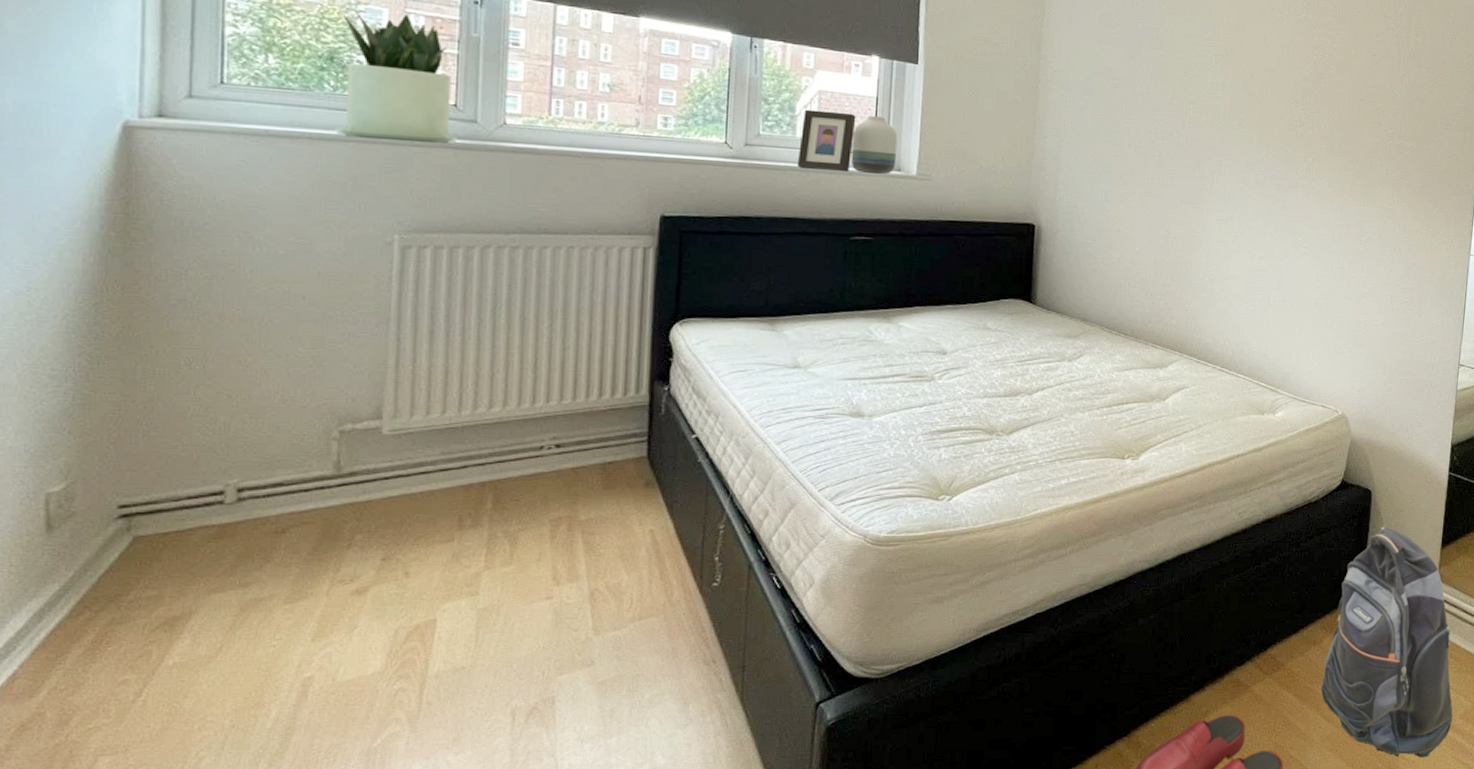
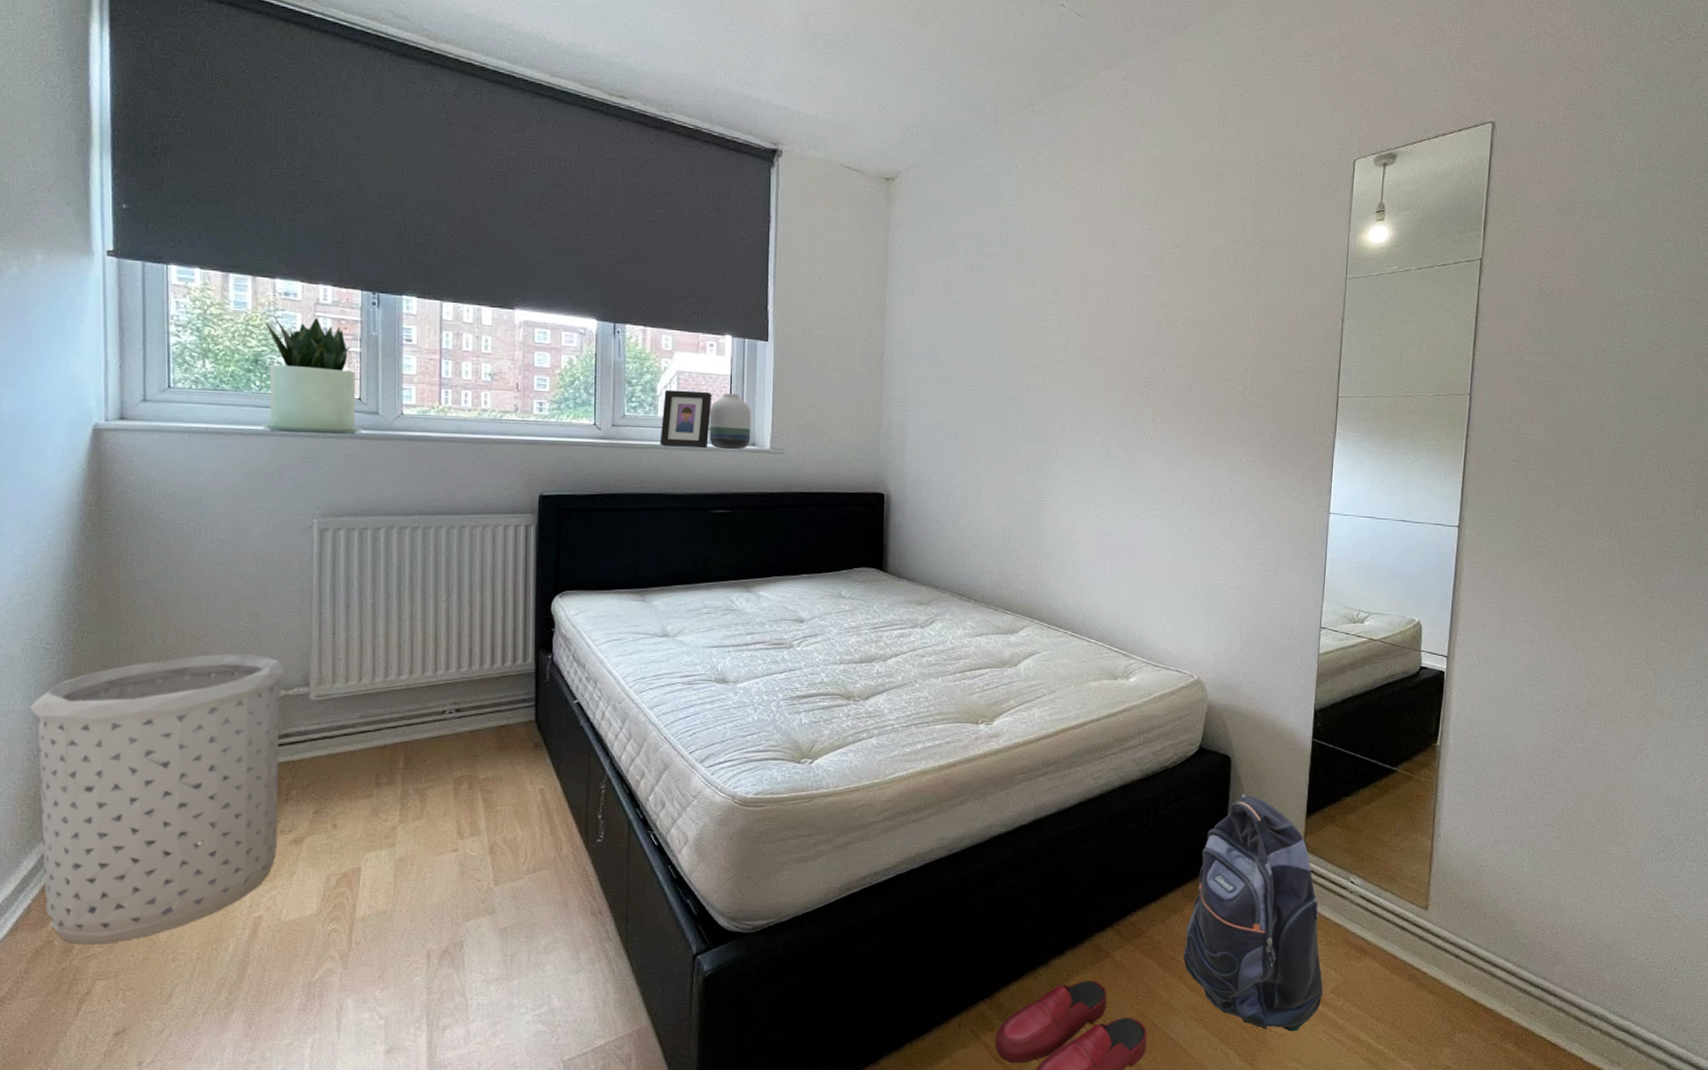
laundry basket: none [26,382,353,716] -> present [30,653,285,945]

